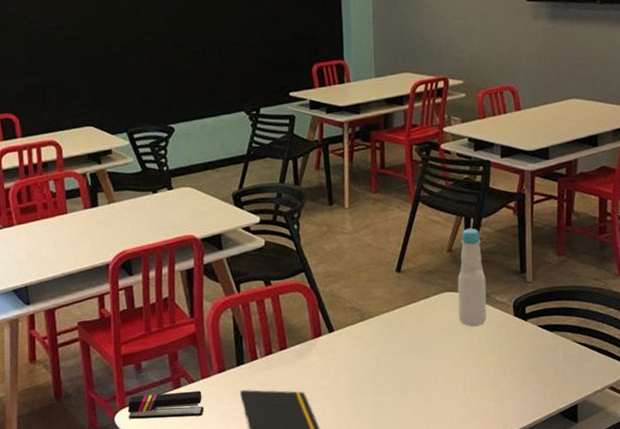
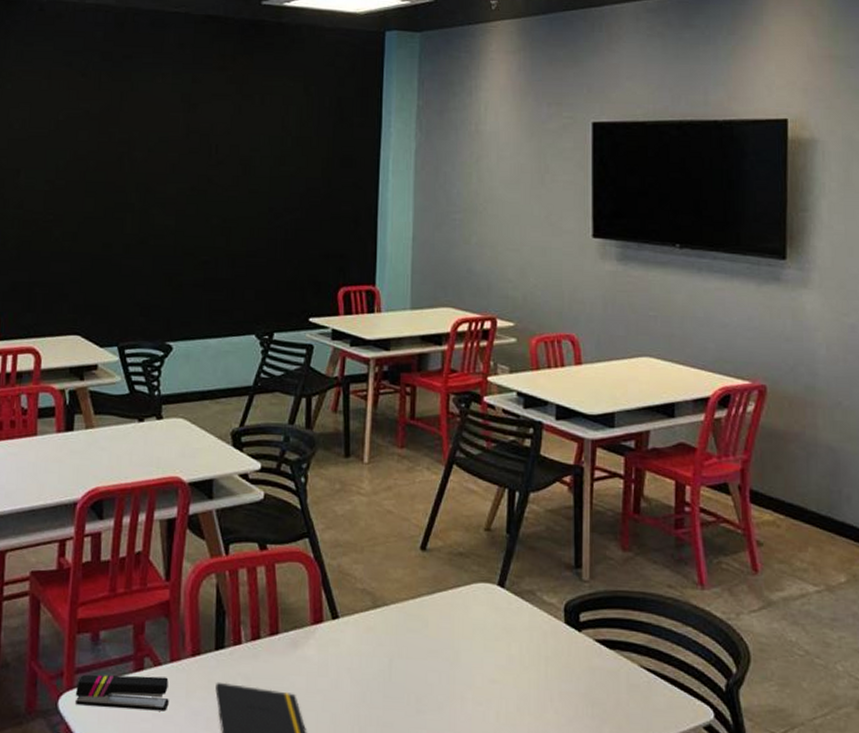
bottle: present [457,228,487,326] -> none [495,503,531,631]

